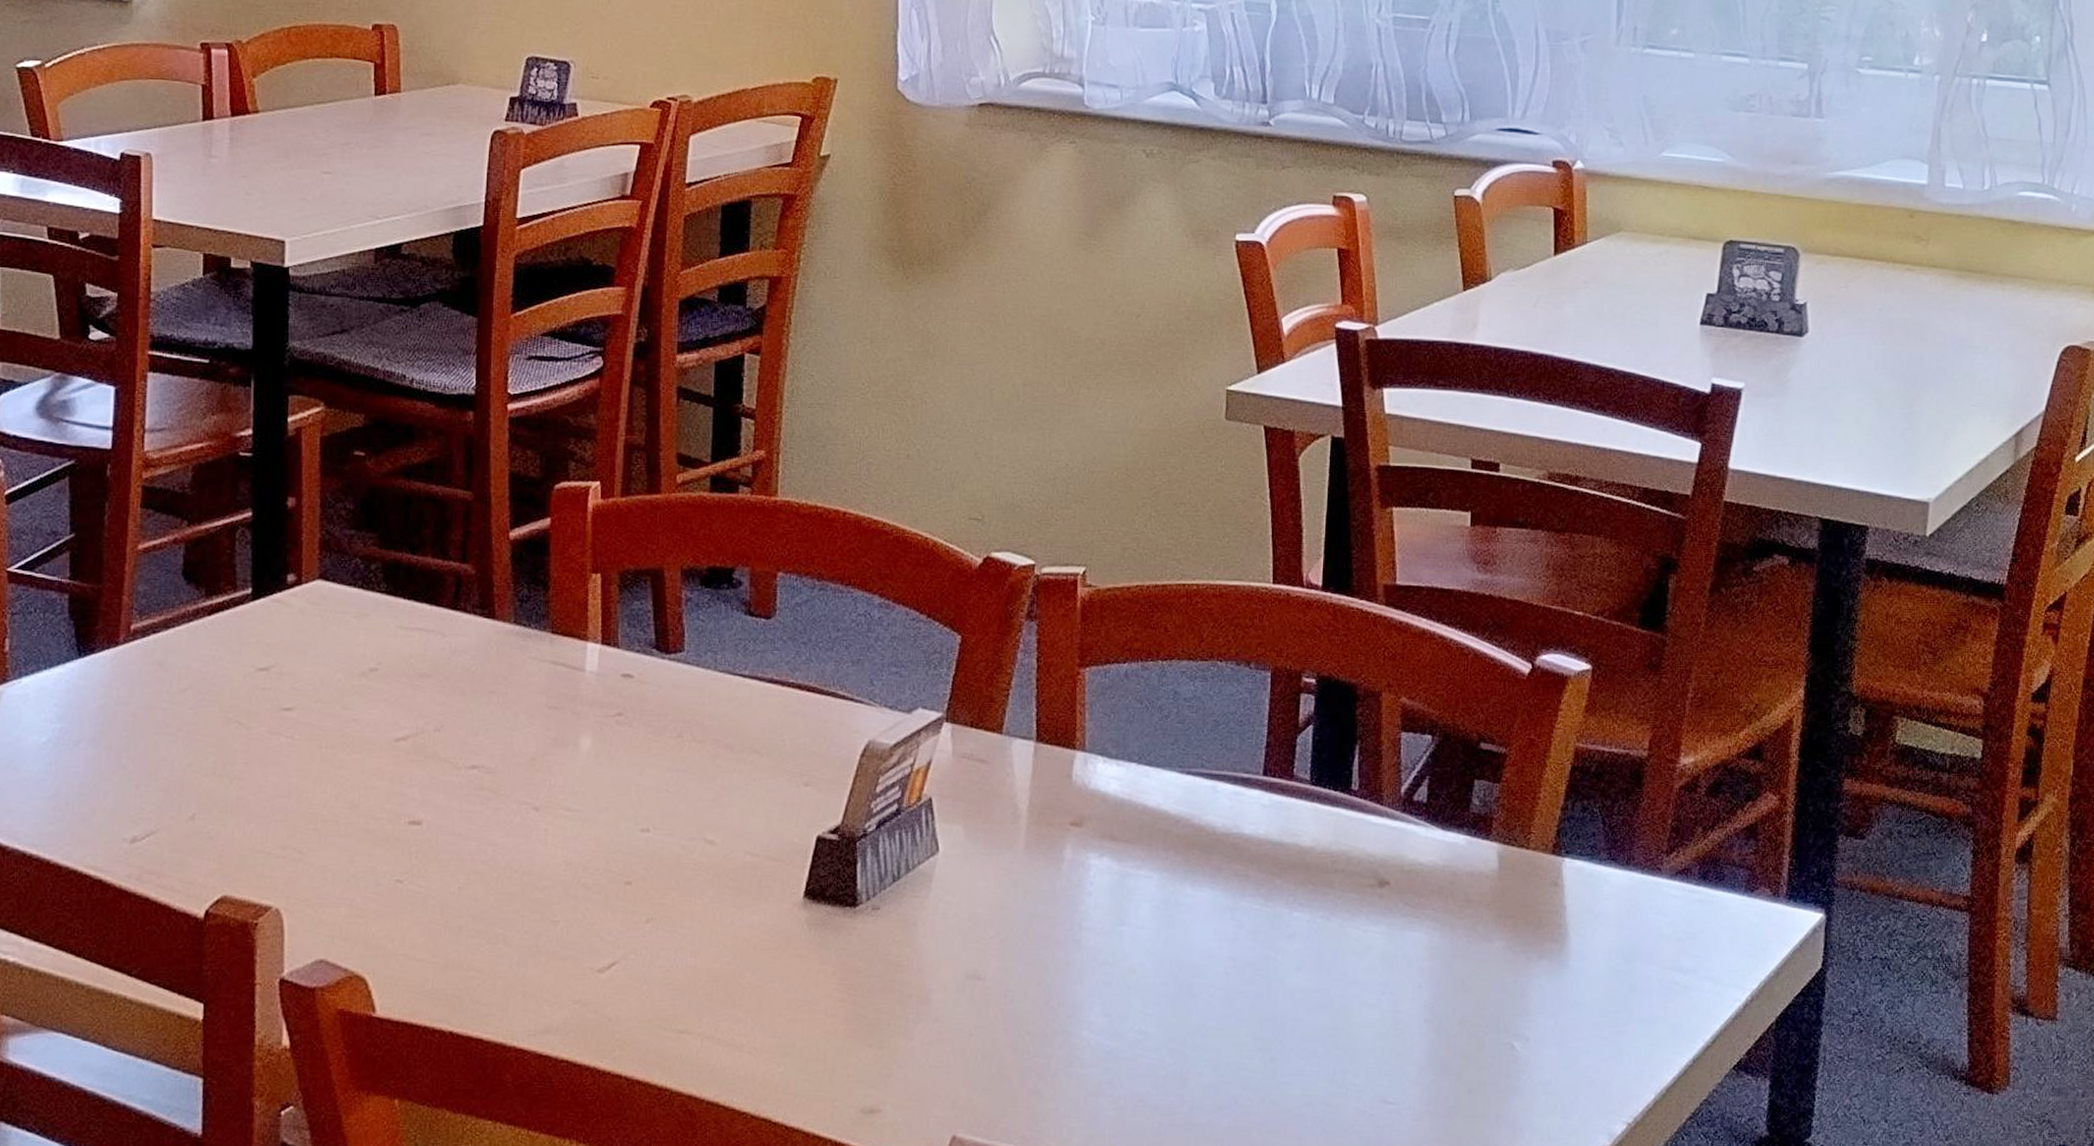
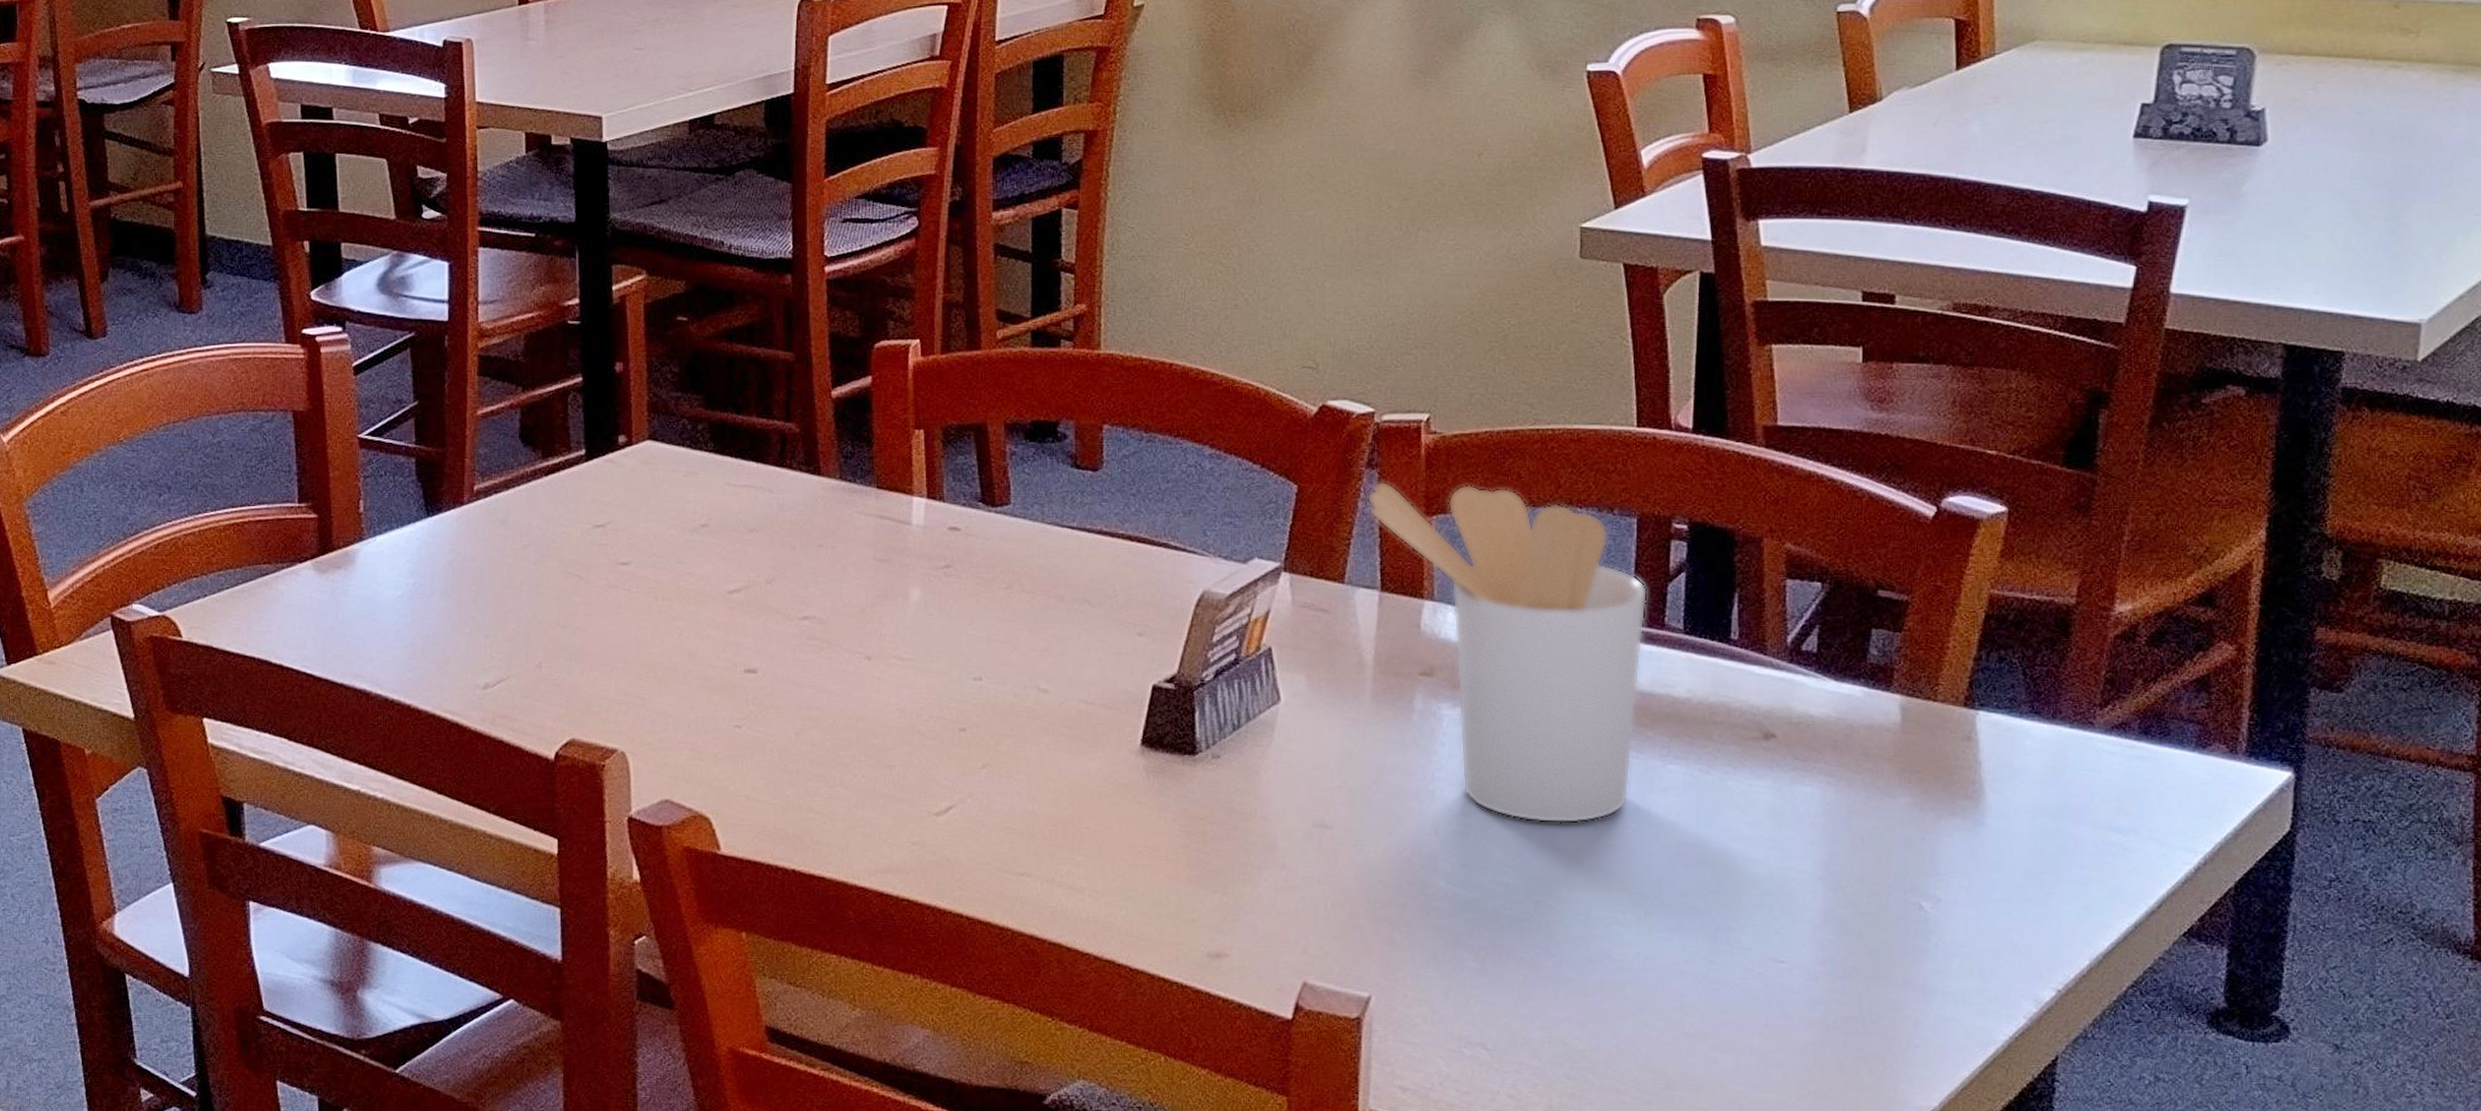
utensil holder: none [1026,633,1279,971] -> present [1367,481,1648,824]

